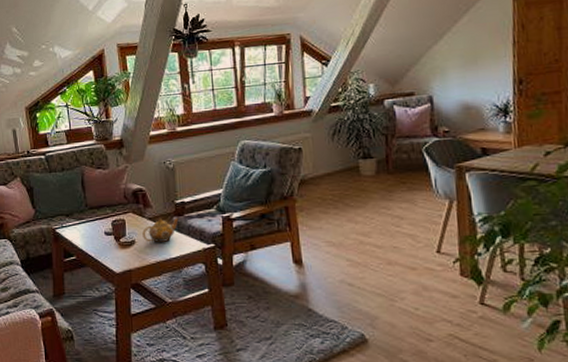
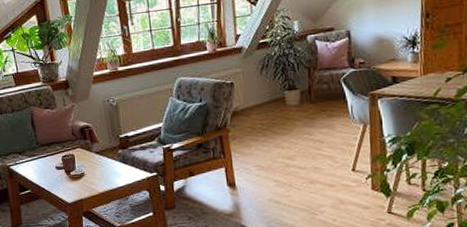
teapot: present [142,217,179,242] -> none [91,150,124,174]

